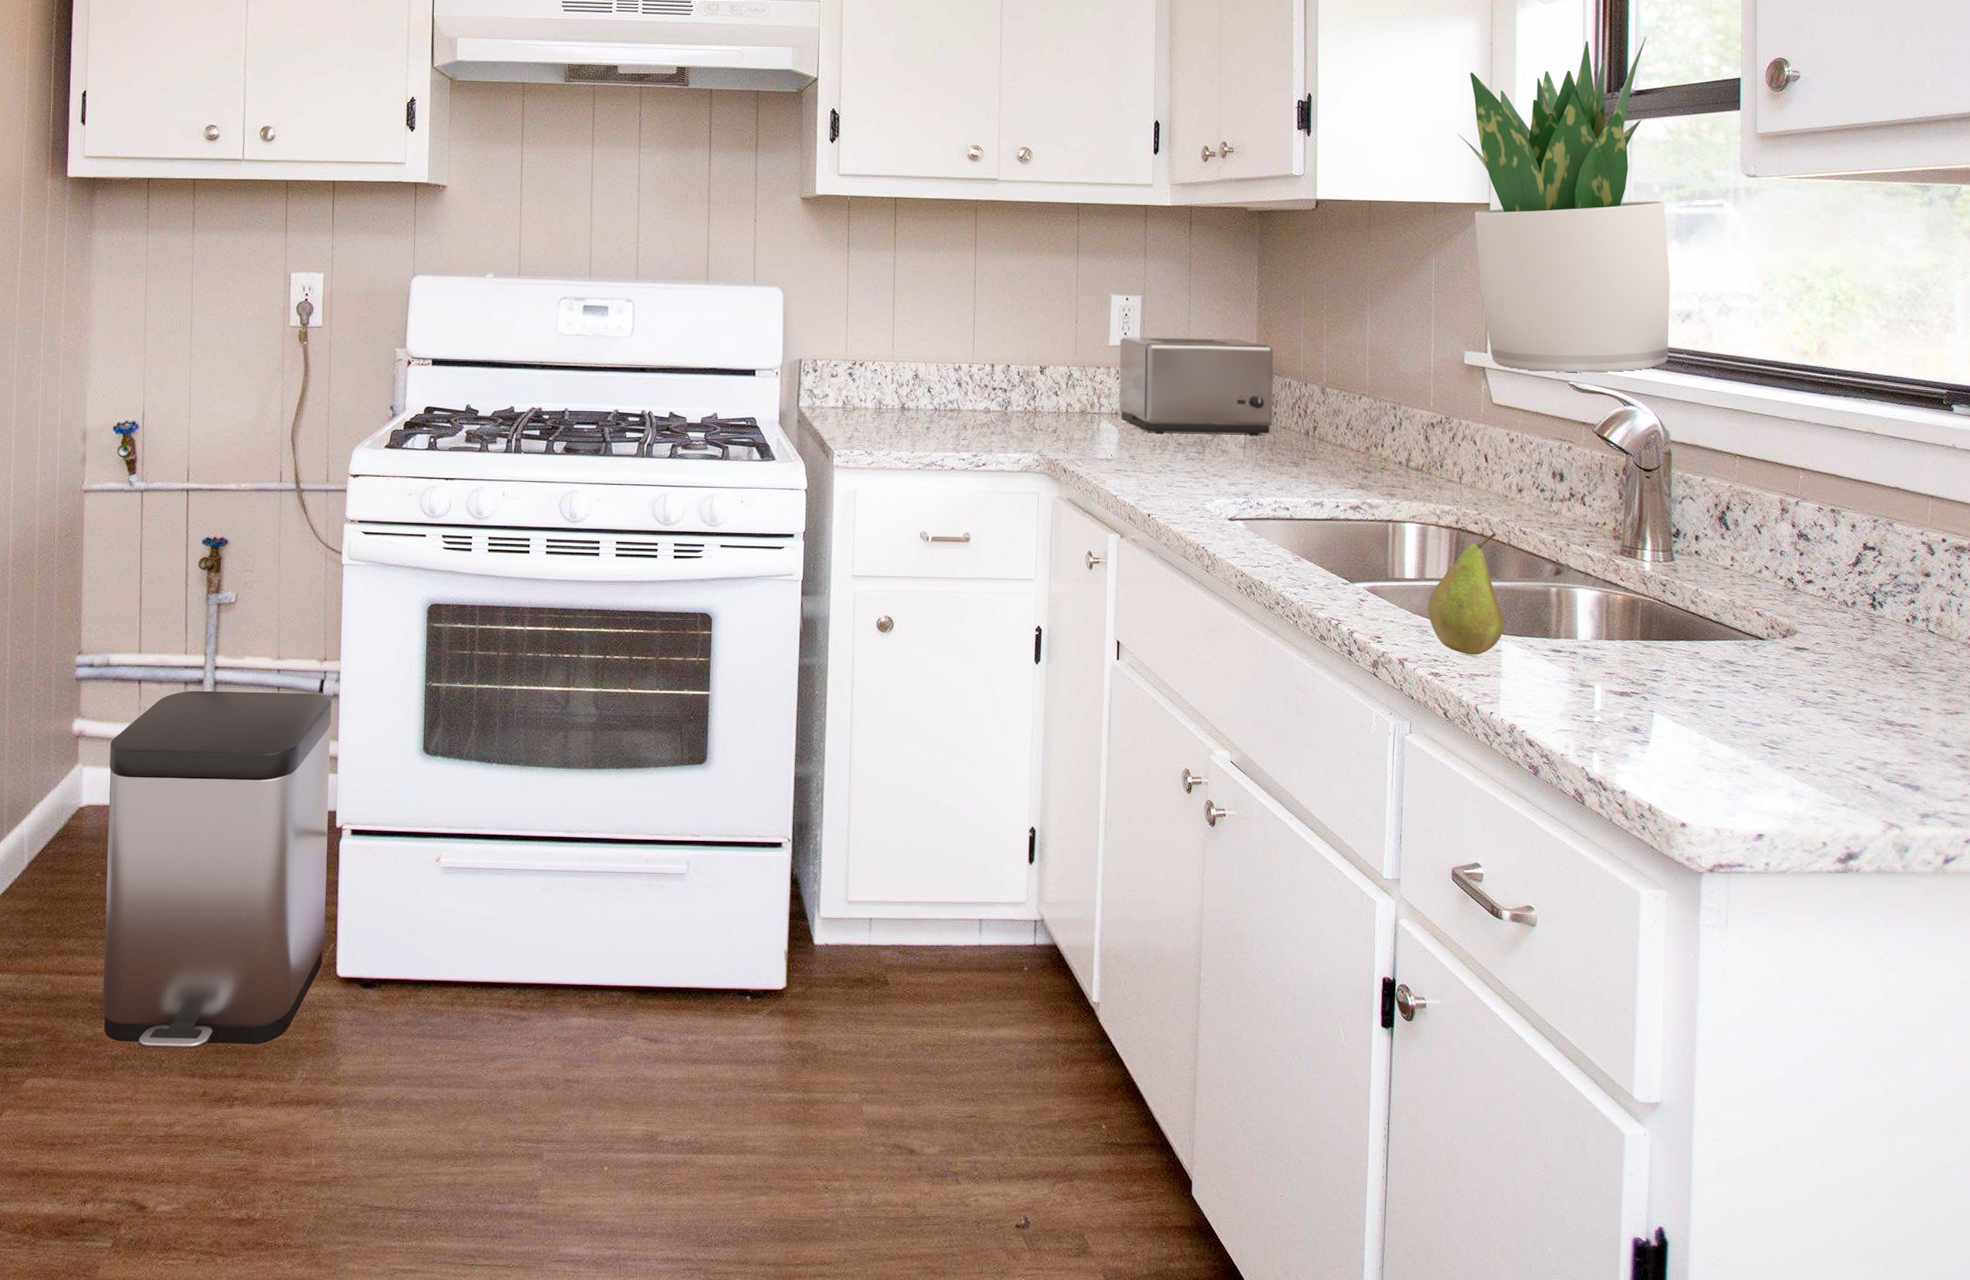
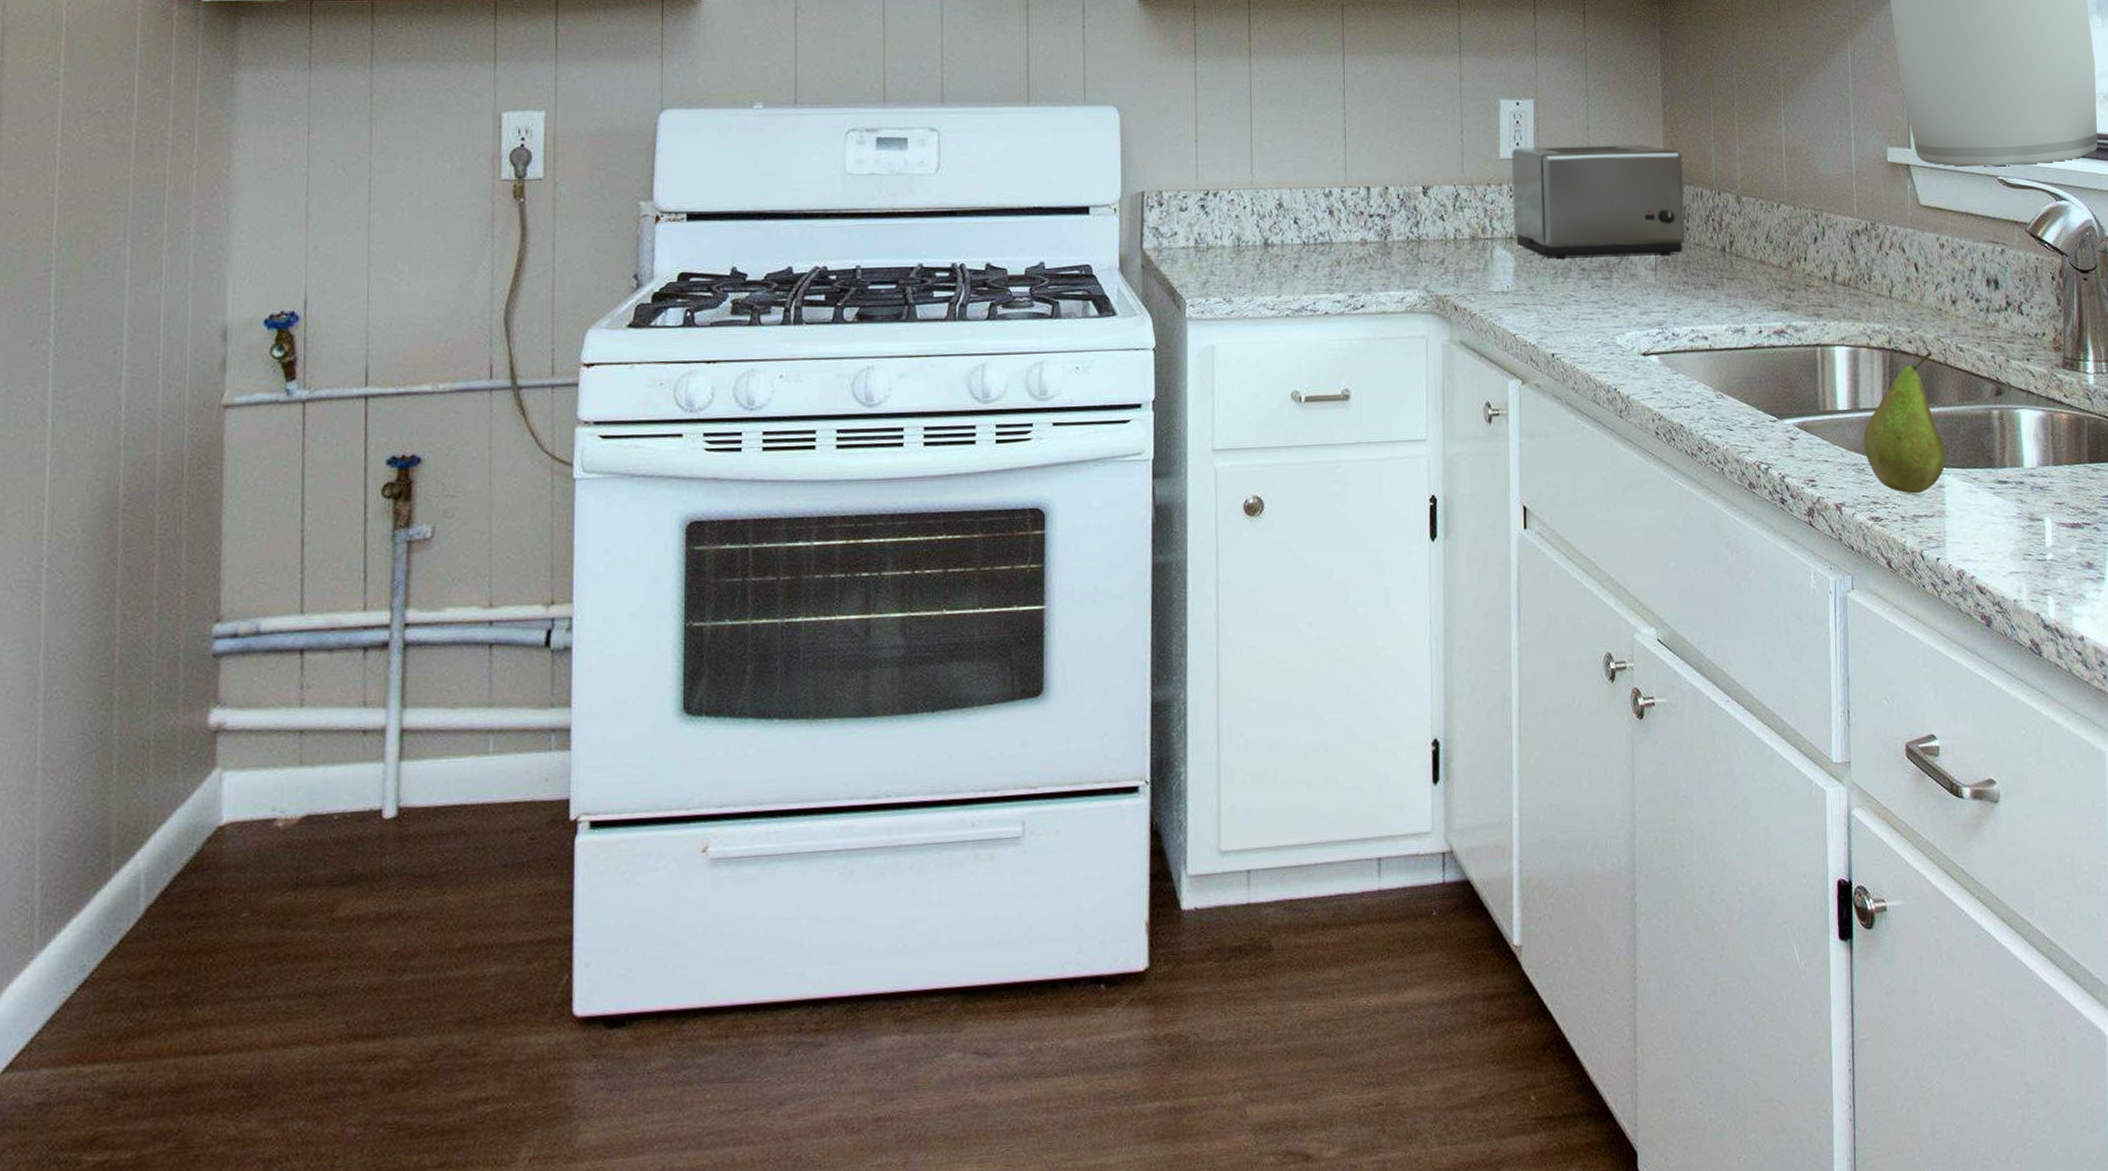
pedal bin: present [103,690,332,1049] -> none [251,648,563,1143]

